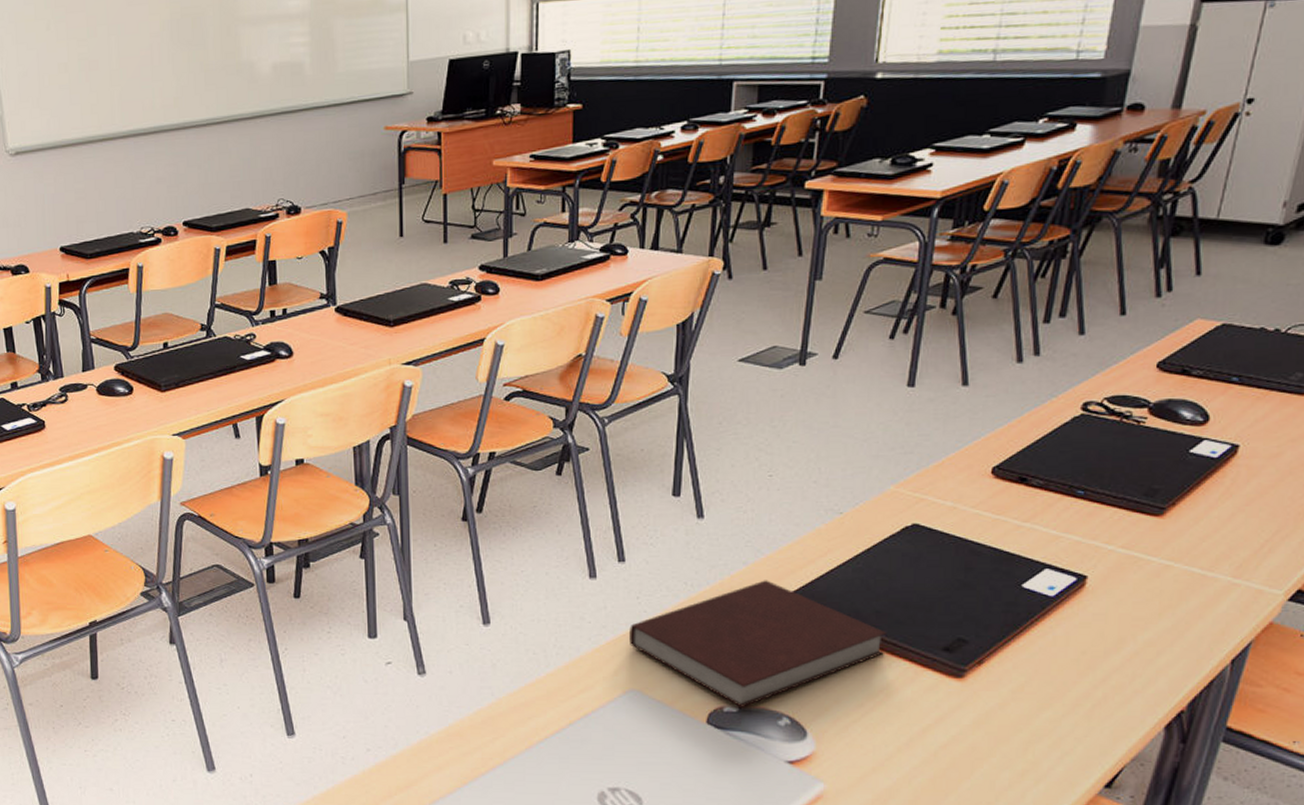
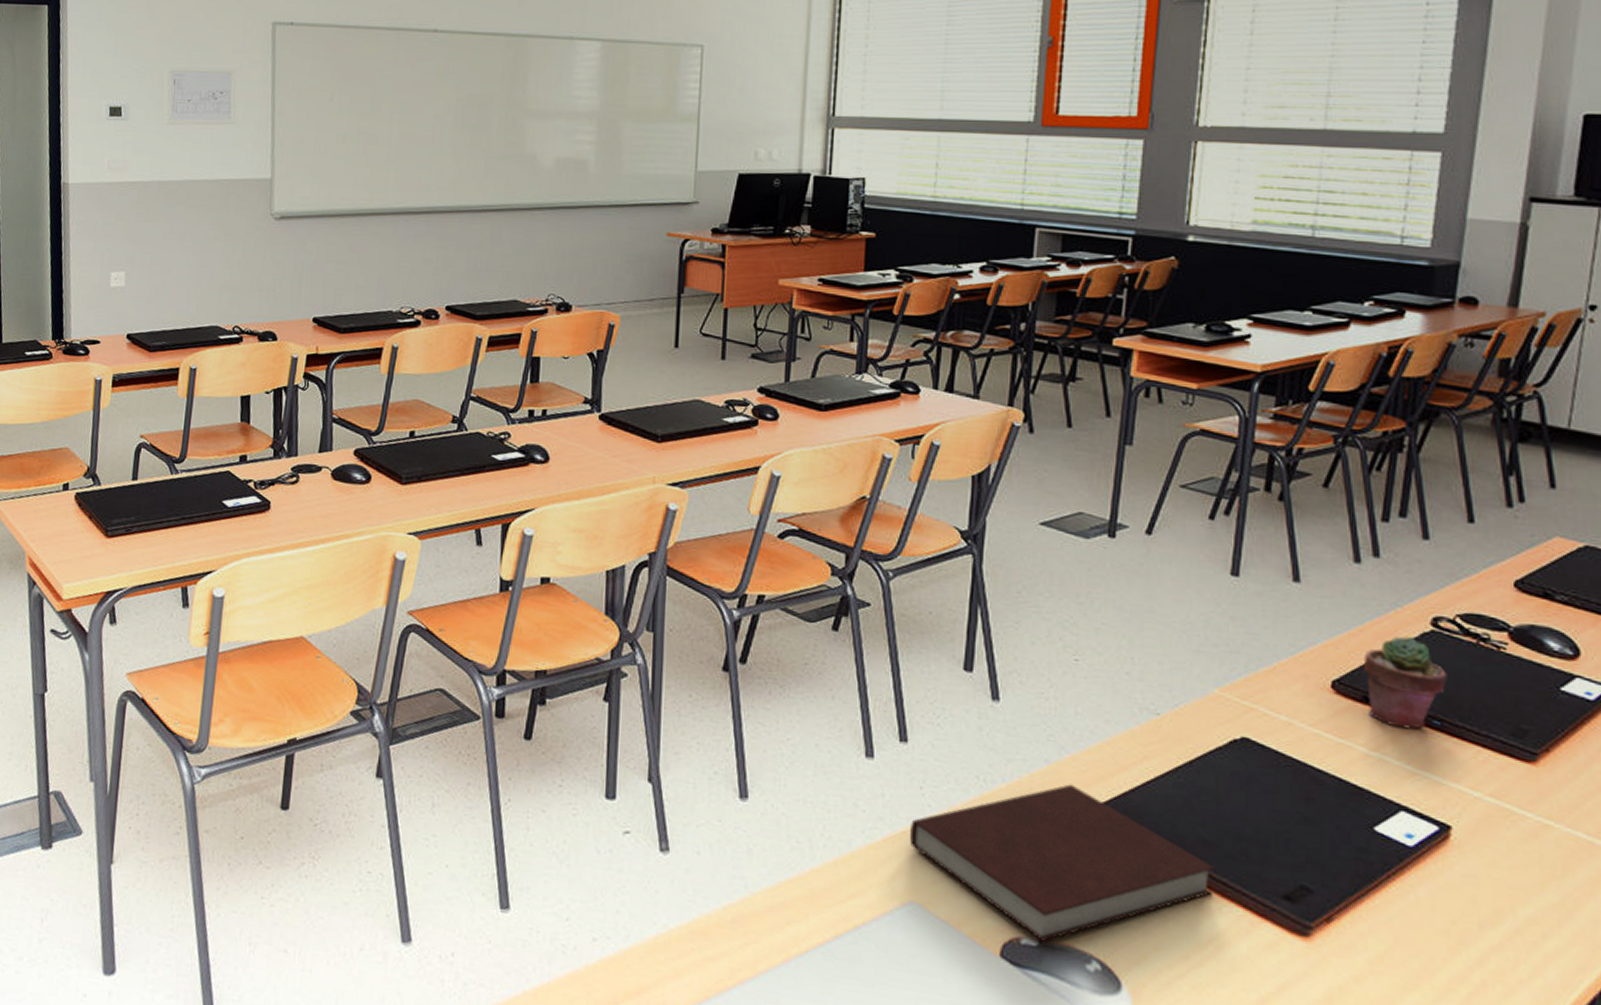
potted succulent: none [1020,421,1092,501] -> present [1363,636,1447,730]

